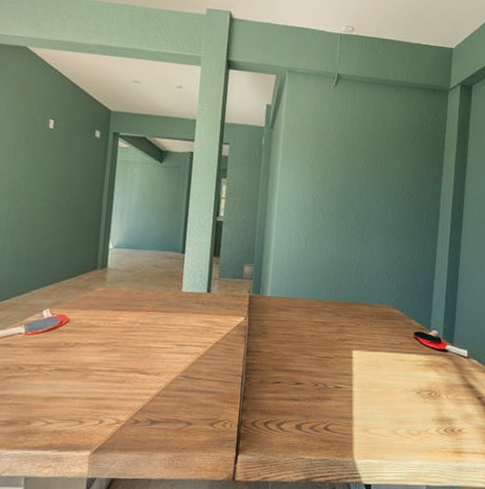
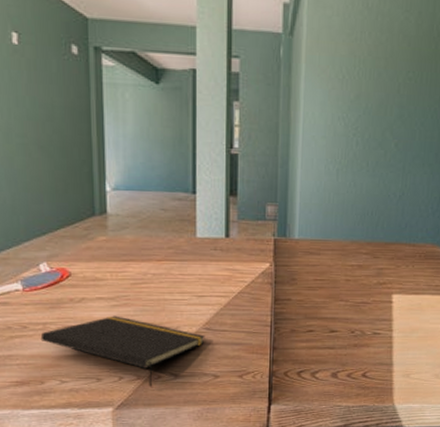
notepad: none [33,360,182,432] -> present [40,315,205,387]

